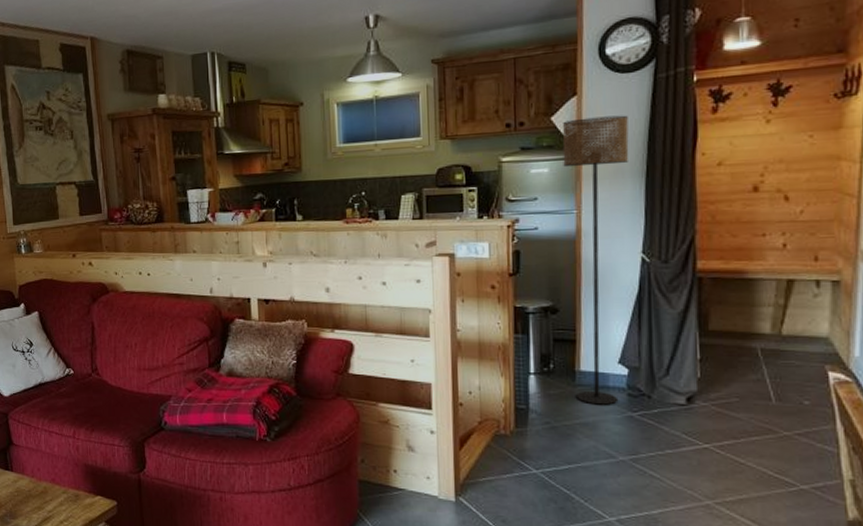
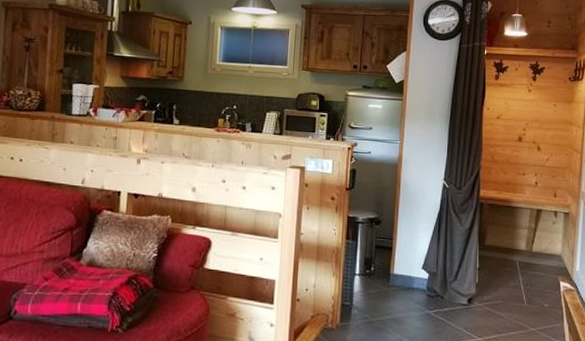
floor lamp: present [562,115,629,405] -> none [389,69,440,304]

